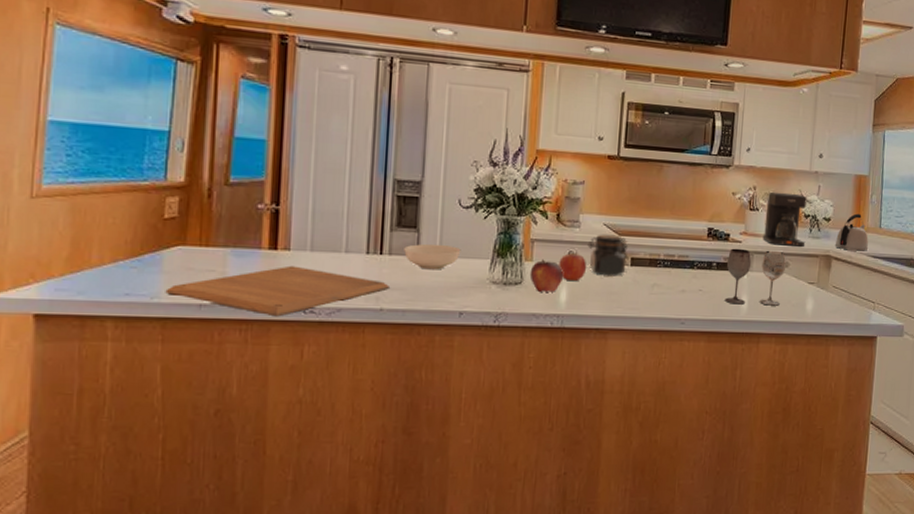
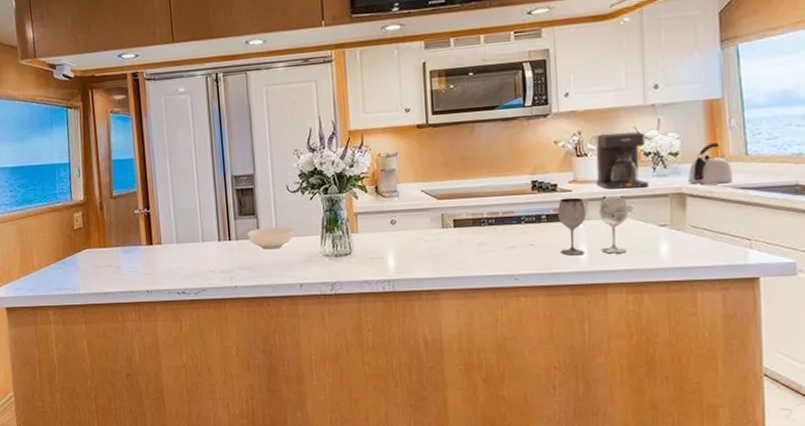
chopping board: present [165,265,389,317] -> none [82,256,240,299]
fruit: present [529,259,563,293] -> none [357,230,388,261]
fruit: present [559,251,587,282] -> none [383,219,411,248]
jar: present [587,234,629,275] -> none [408,199,450,239]

